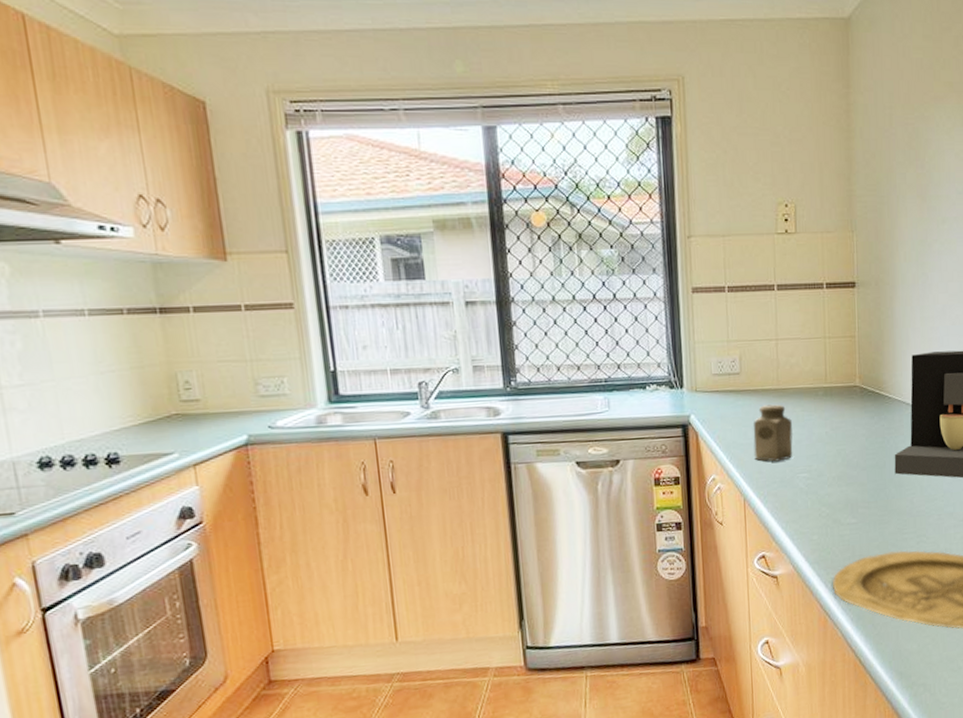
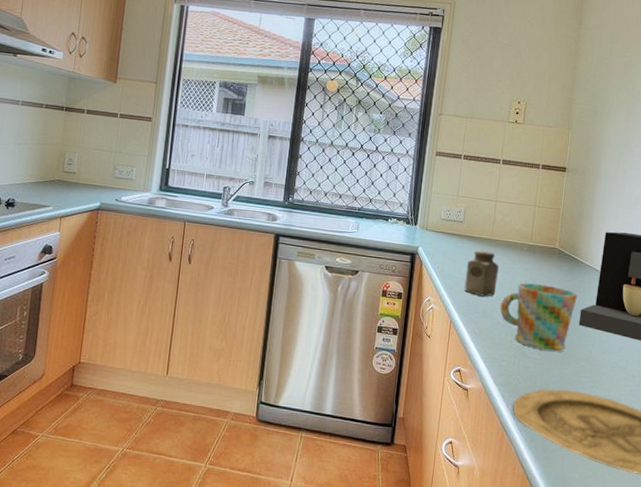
mug: none [800,433,889,512] -> present [500,282,577,352]

